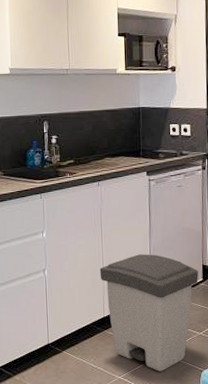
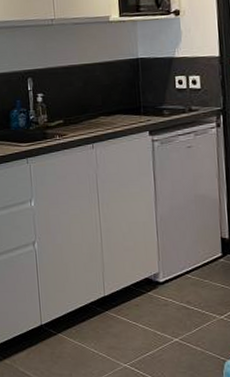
trash can: present [99,254,199,372] -> none [97,225,217,360]

